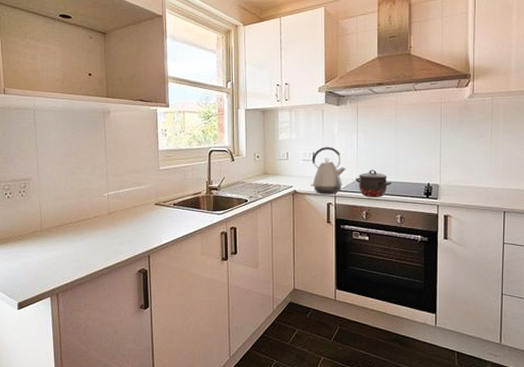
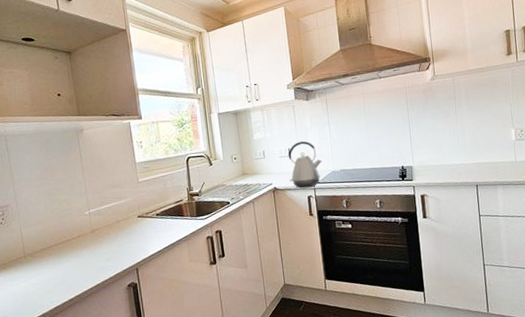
cooking pot: present [356,169,392,198] -> none [332,158,368,187]

